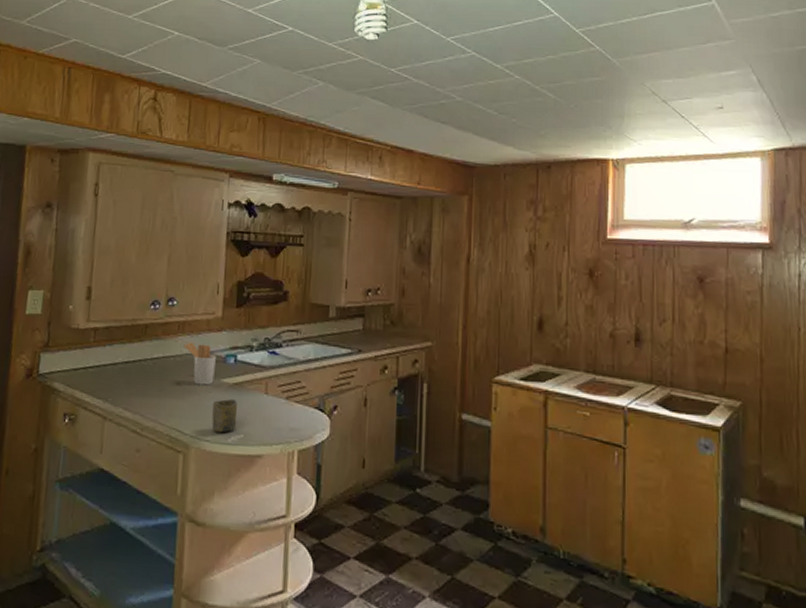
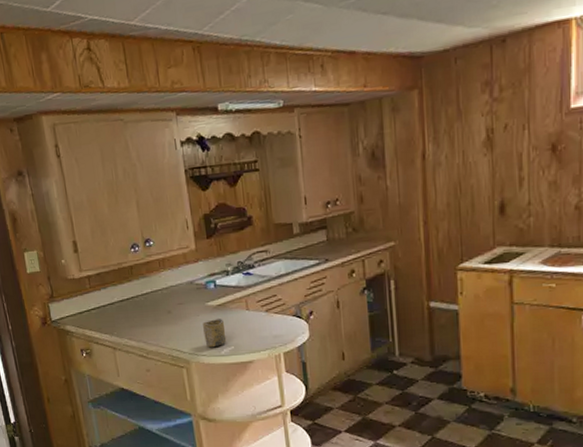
utensil holder: present [183,342,216,386] -> none [167,275,200,311]

